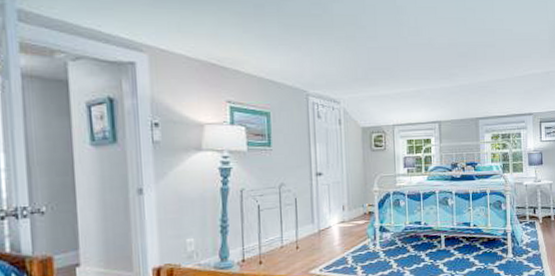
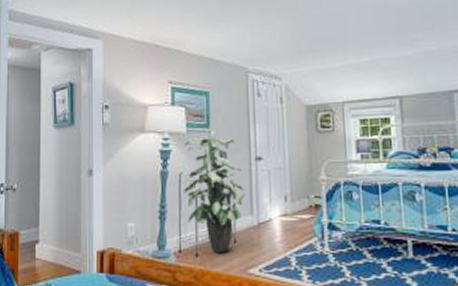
indoor plant: none [245,149,307,259] -> present [183,130,246,252]

